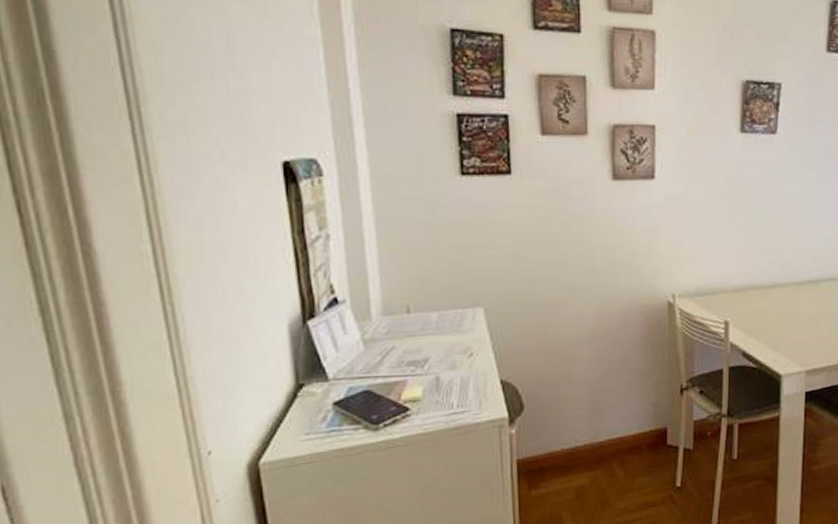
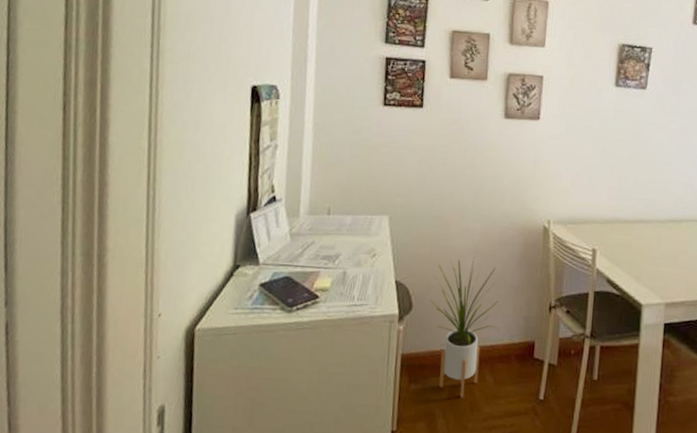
house plant: none [545,344,624,497] -> present [431,257,499,398]

